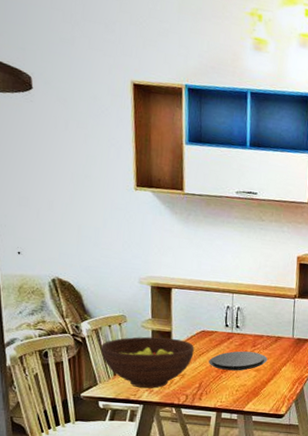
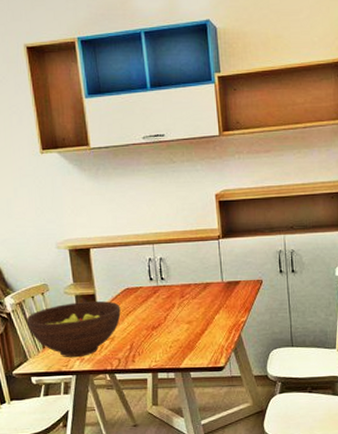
plate: present [209,351,268,371] -> none [137,303,199,327]

